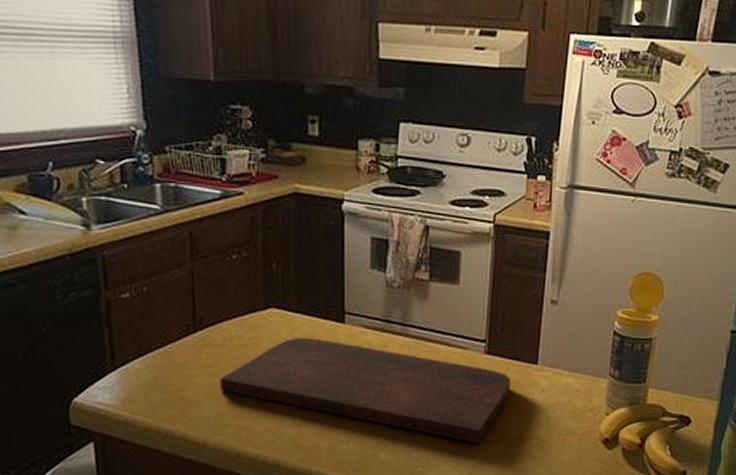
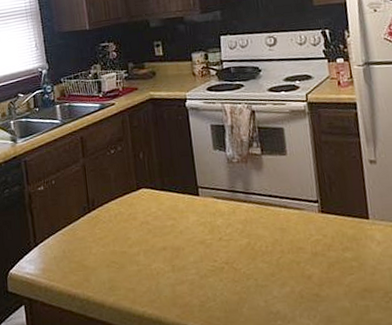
cutting board: present [220,337,510,443] -> none [110,209,349,296]

